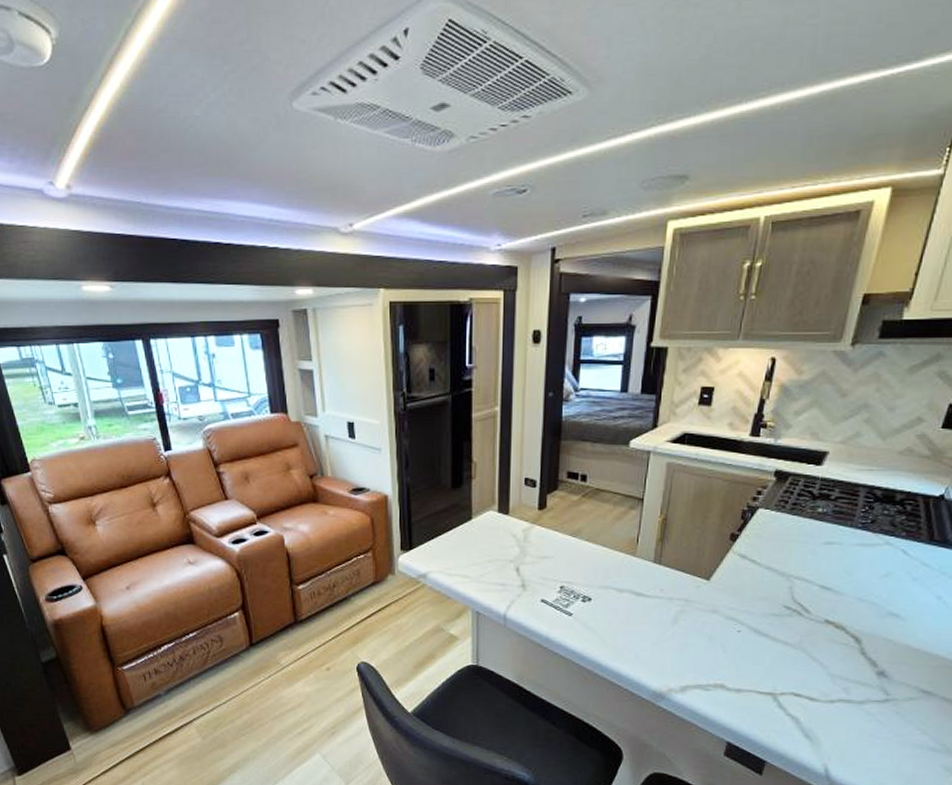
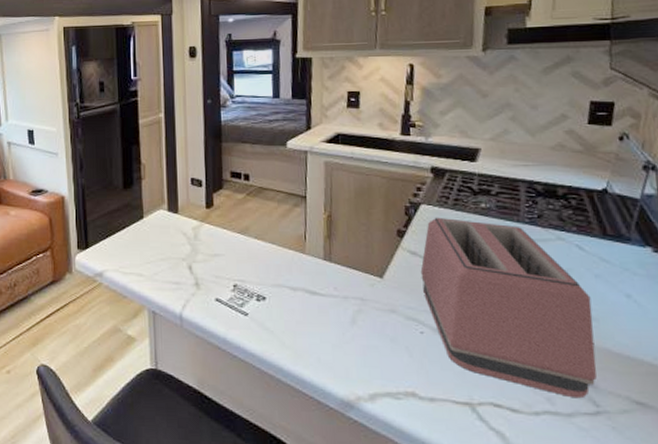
toaster: none [746,521,904,689] -> present [420,217,597,399]

